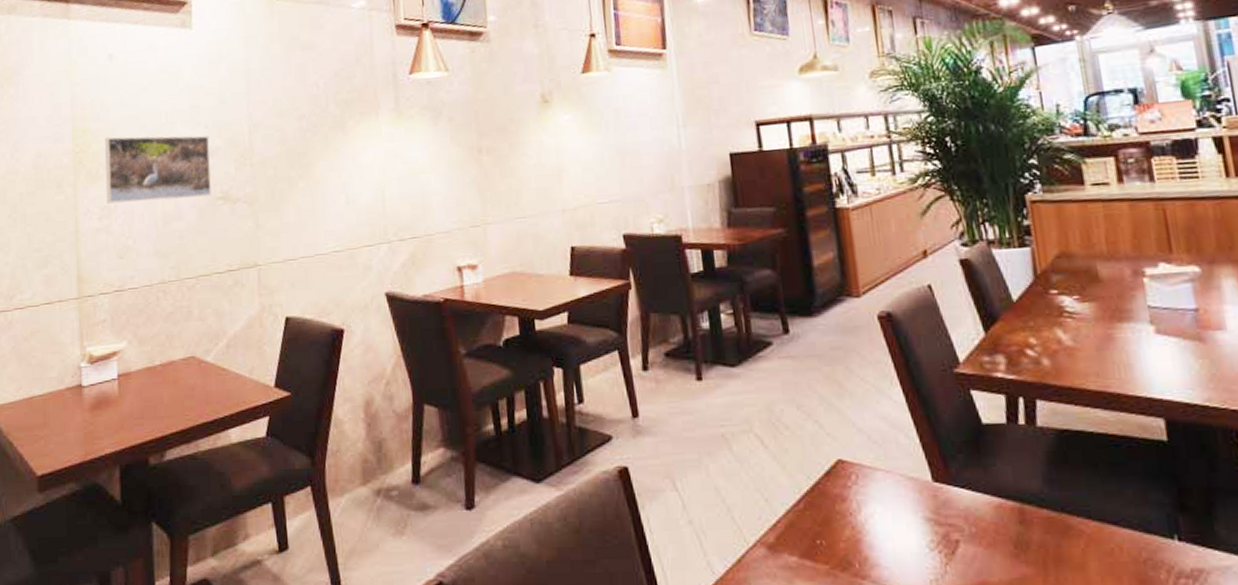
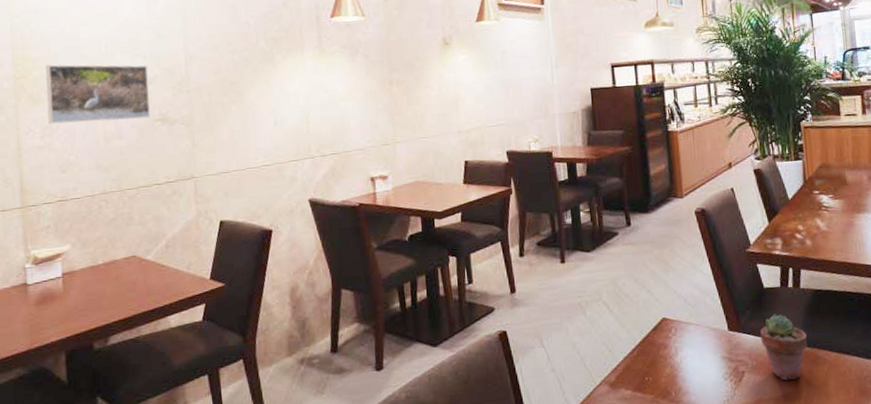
potted succulent: none [980,461,1052,557] -> present [760,314,807,380]

